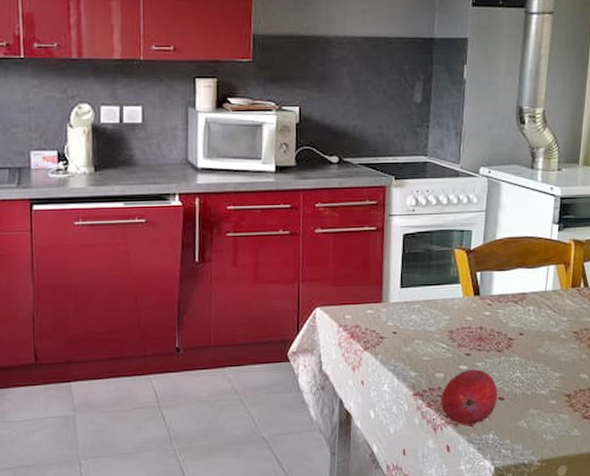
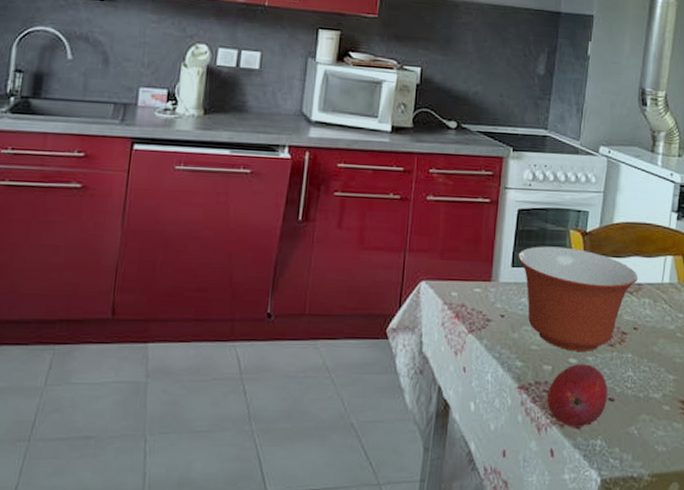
mixing bowl: none [406,265,523,359] -> present [518,246,639,351]

